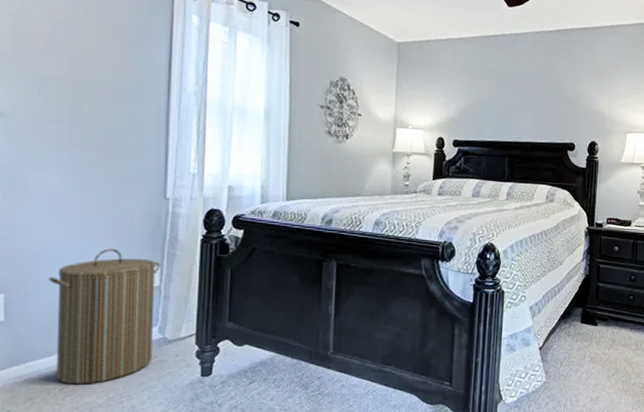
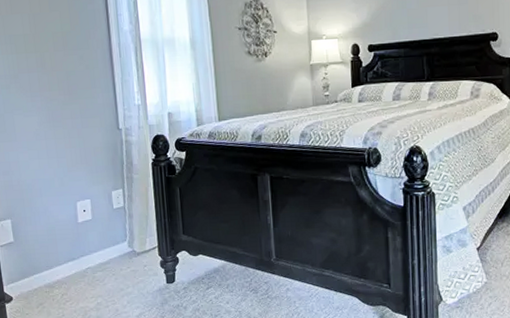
laundry hamper: present [48,248,160,385] -> none [40,176,126,292]

